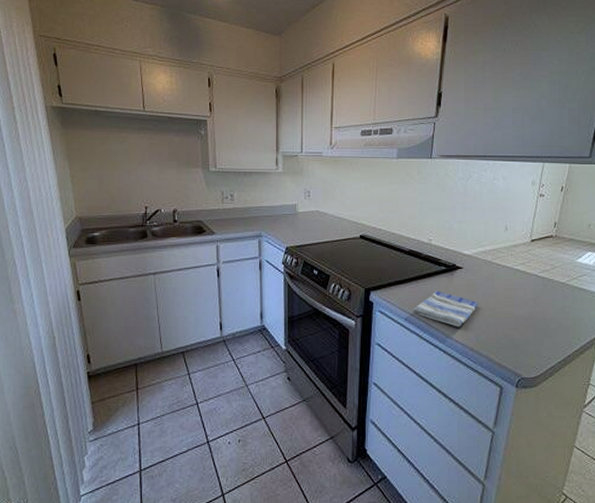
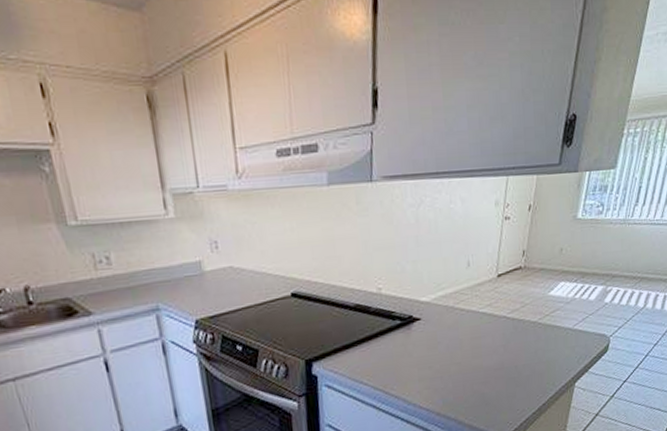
dish towel: present [412,291,478,327] -> none [365,350,442,391]

